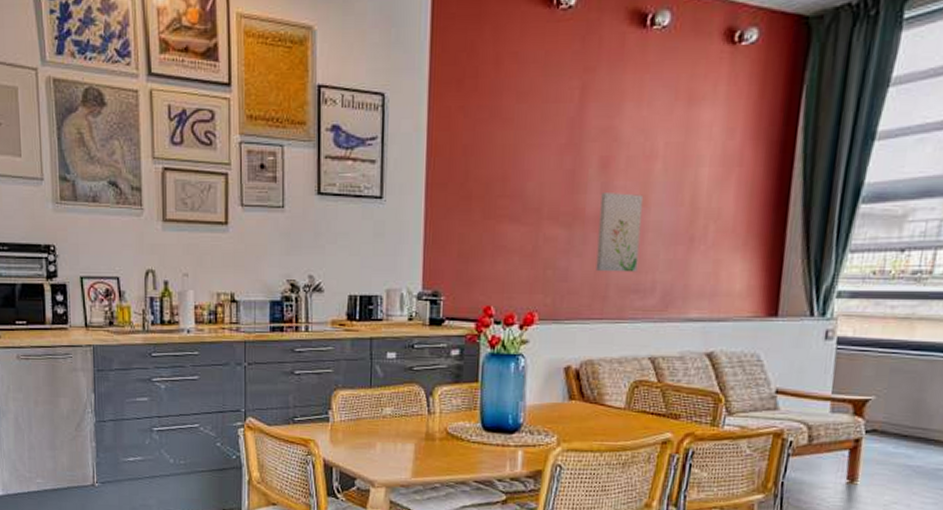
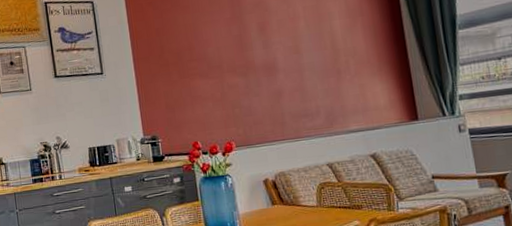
wall art: present [595,193,644,272] -> none [264,45,303,105]

